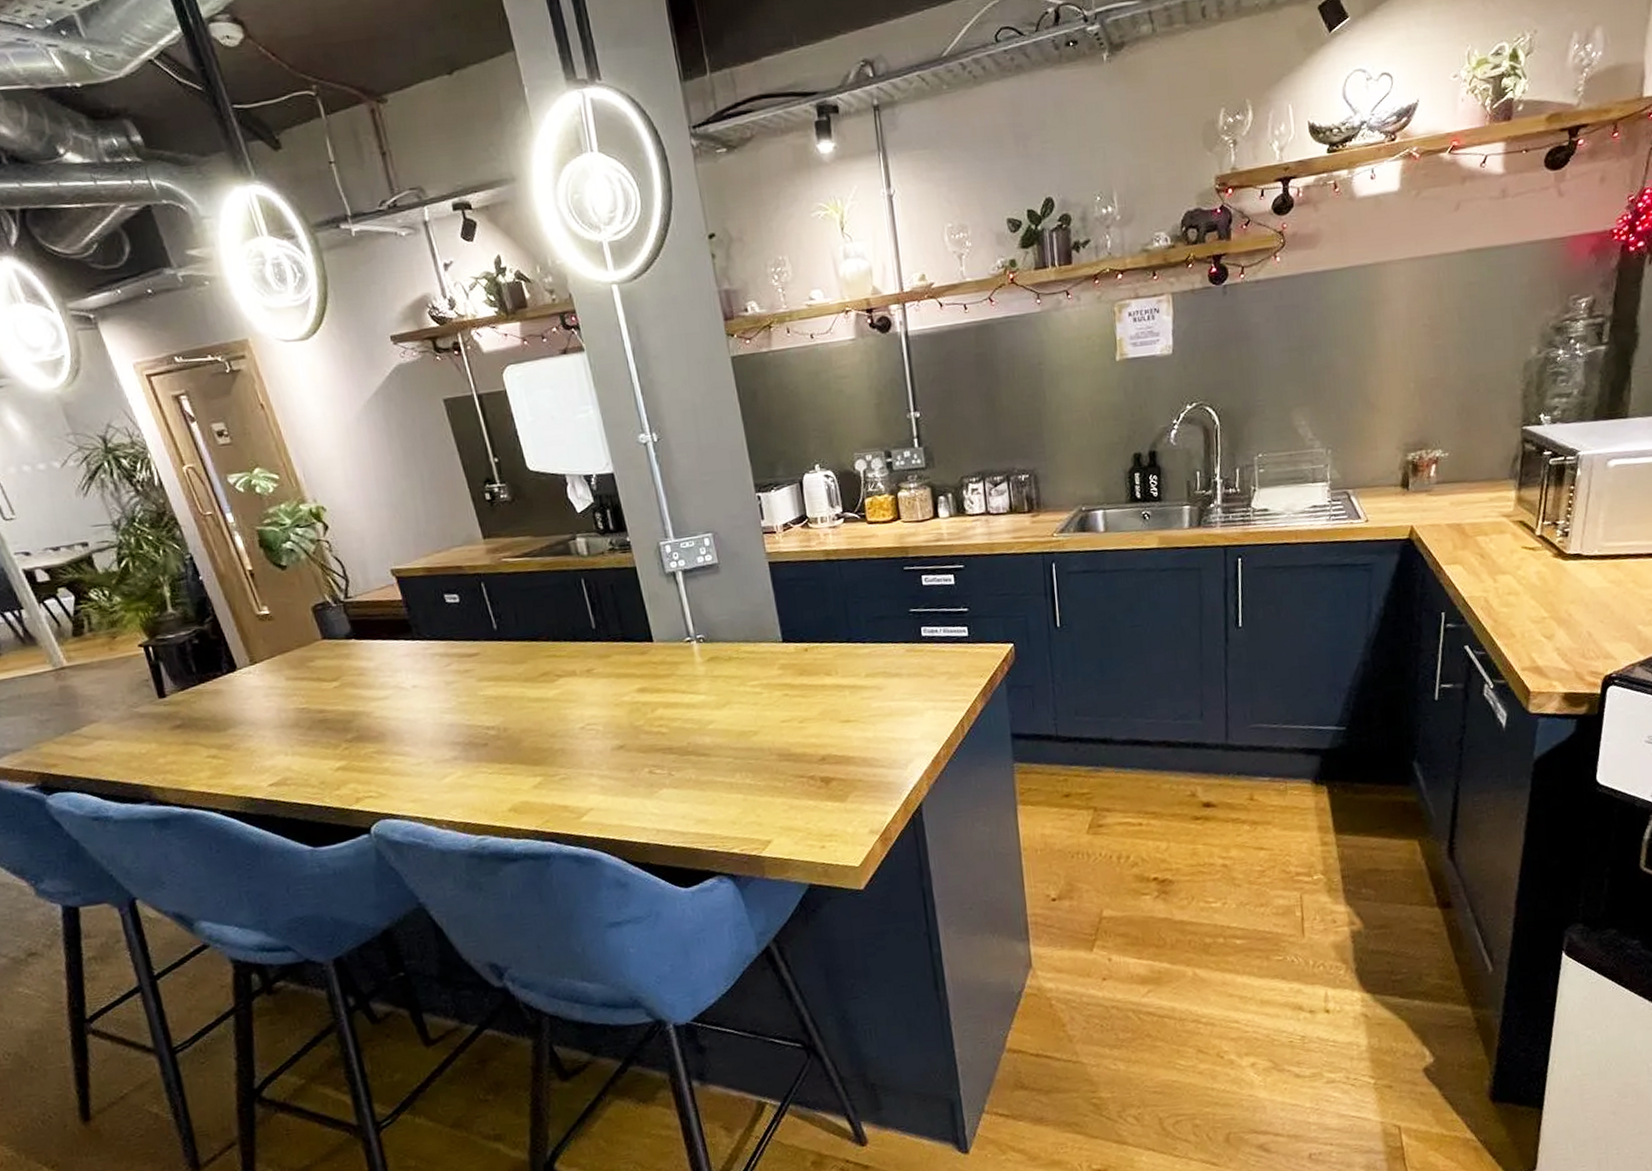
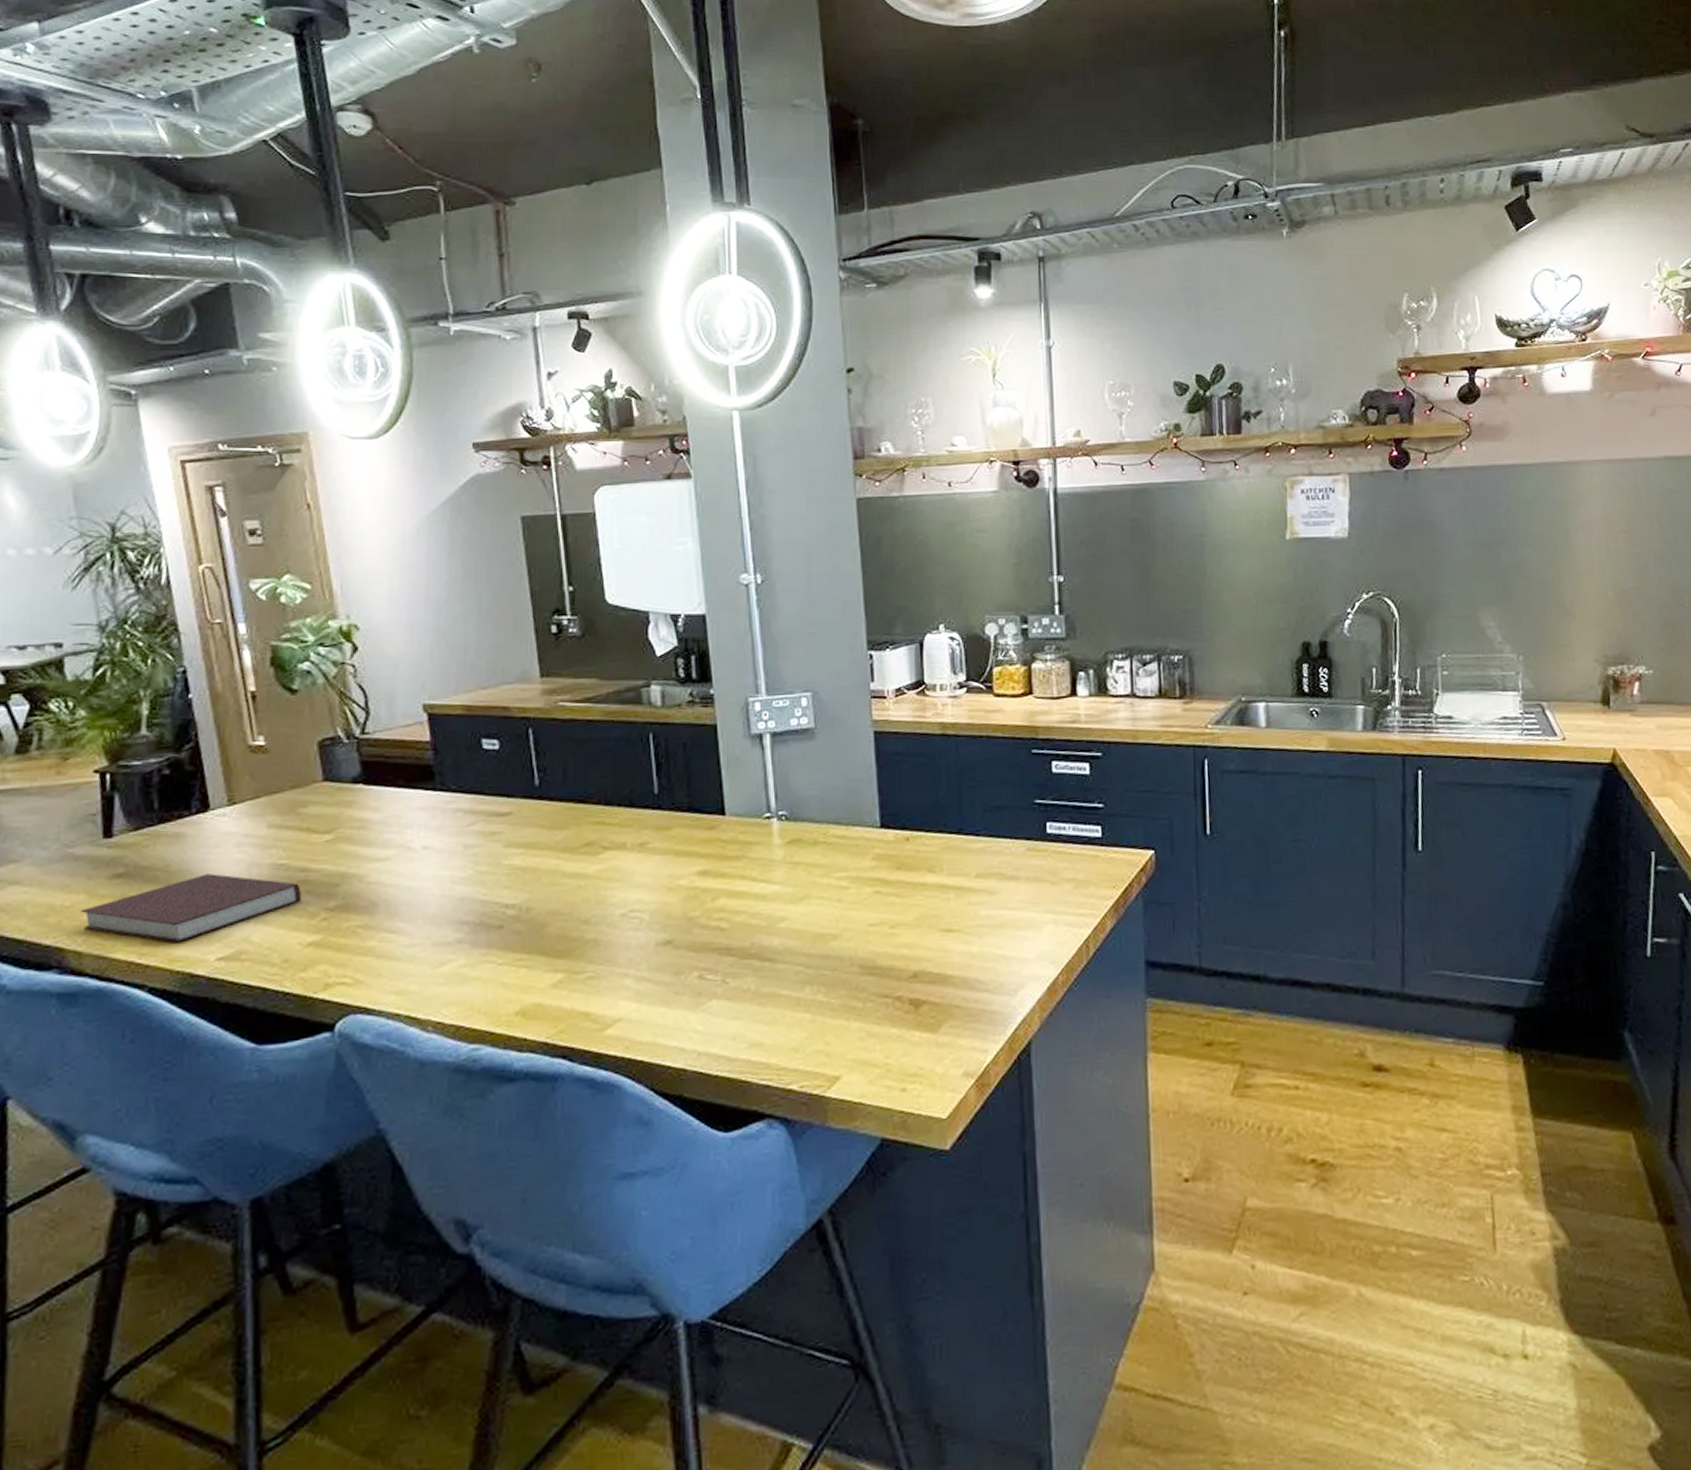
notebook: none [155,719,325,776] -> present [80,874,302,943]

